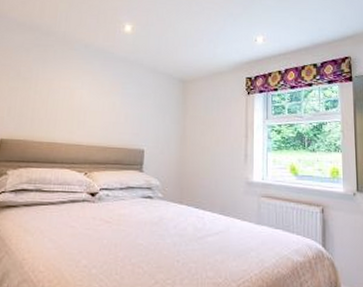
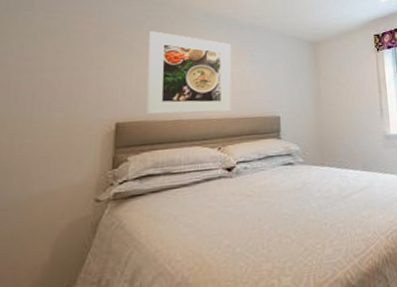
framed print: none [25,58,105,140] -> present [145,31,231,115]

